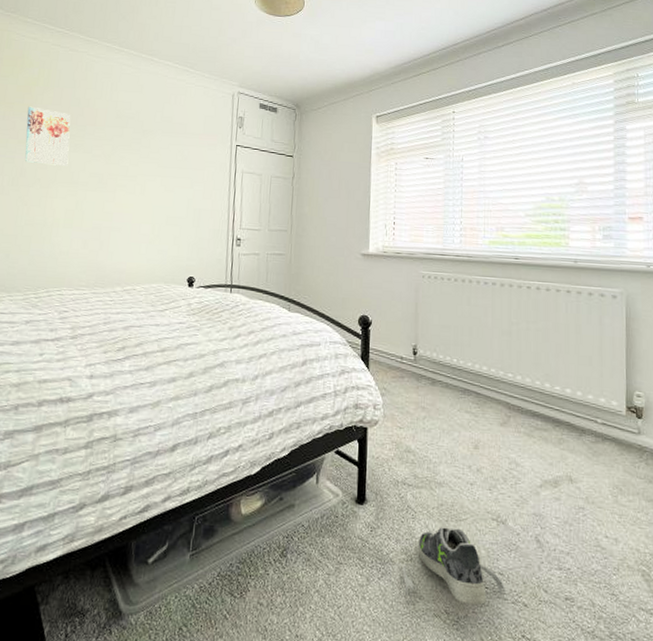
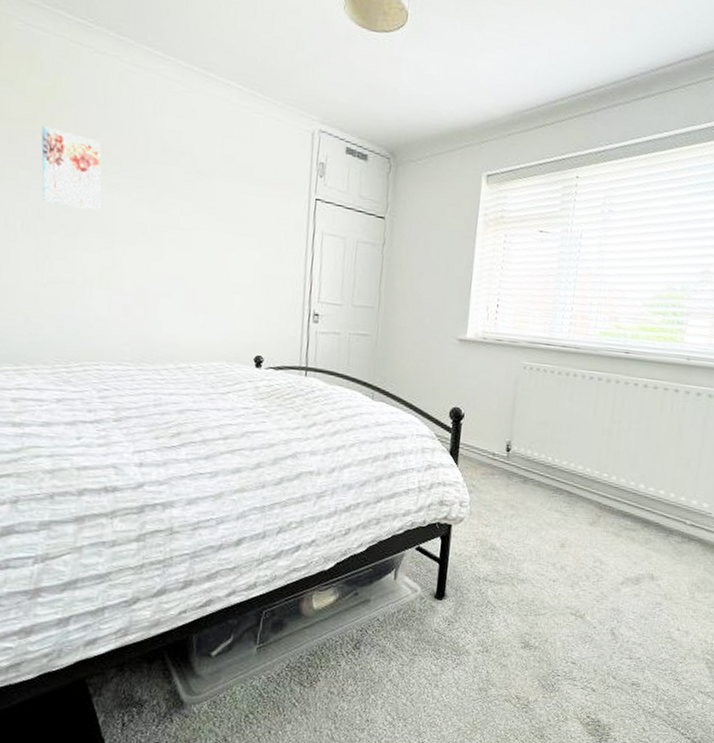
shoe: present [402,527,506,606] -> none [477,621,577,691]

